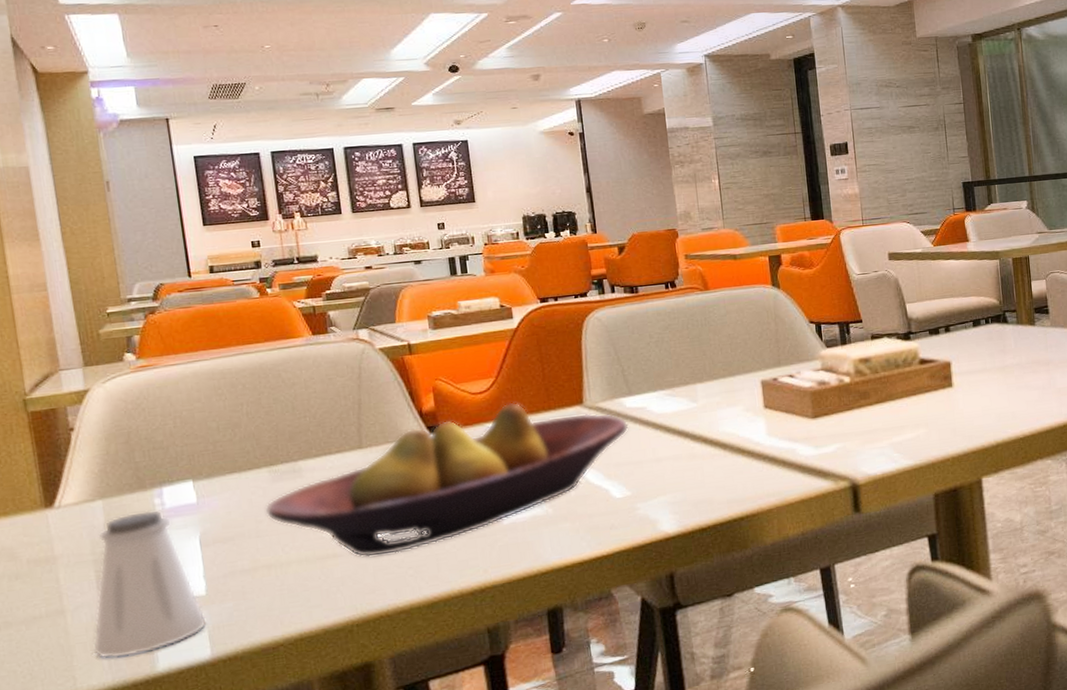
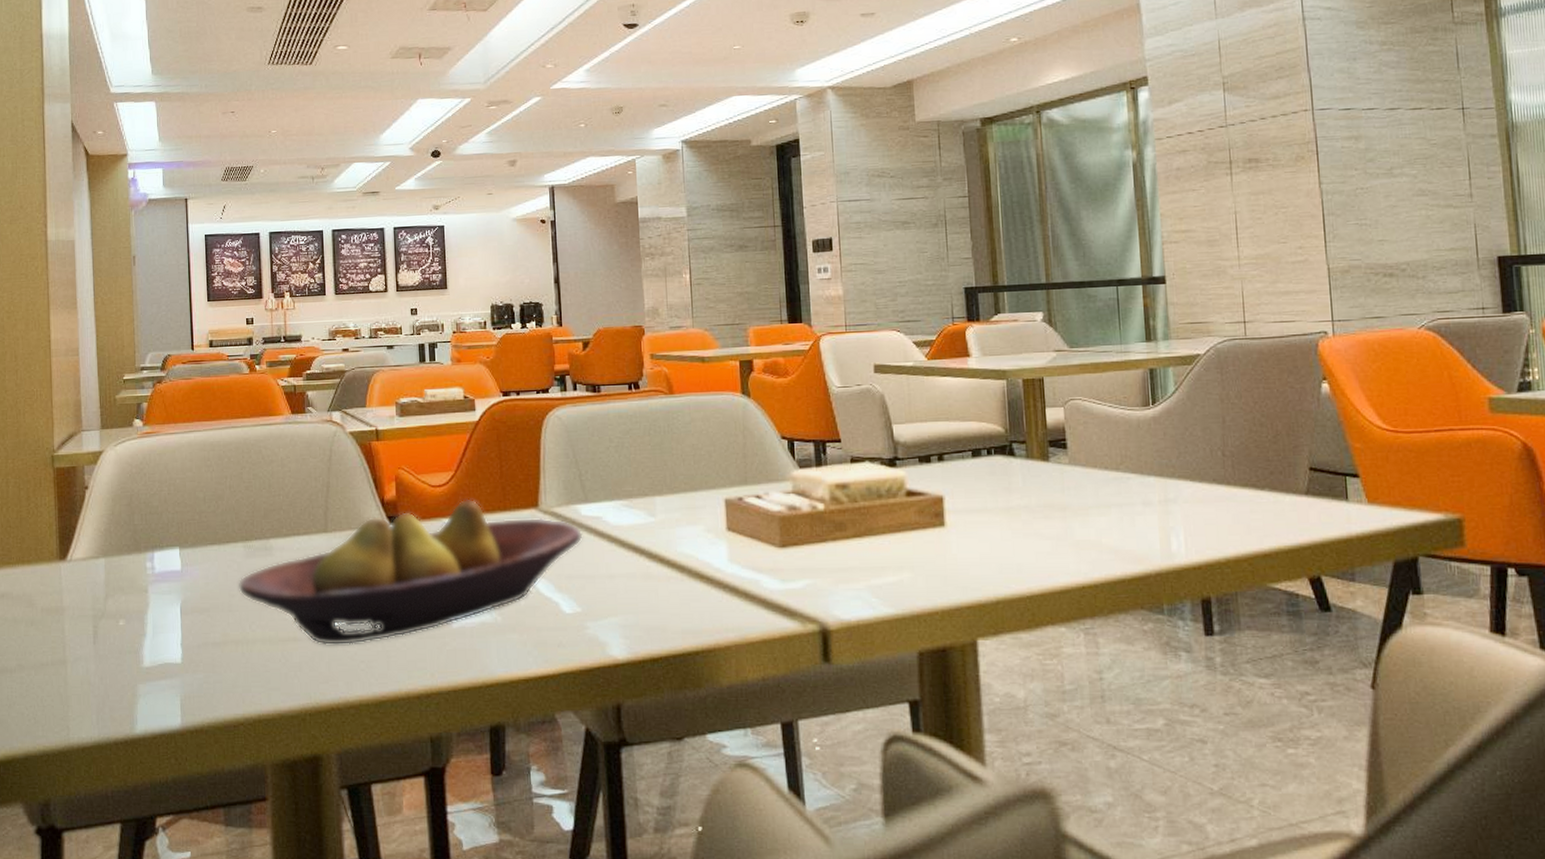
saltshaker: present [92,509,208,659] -> none [85,572,181,715]

